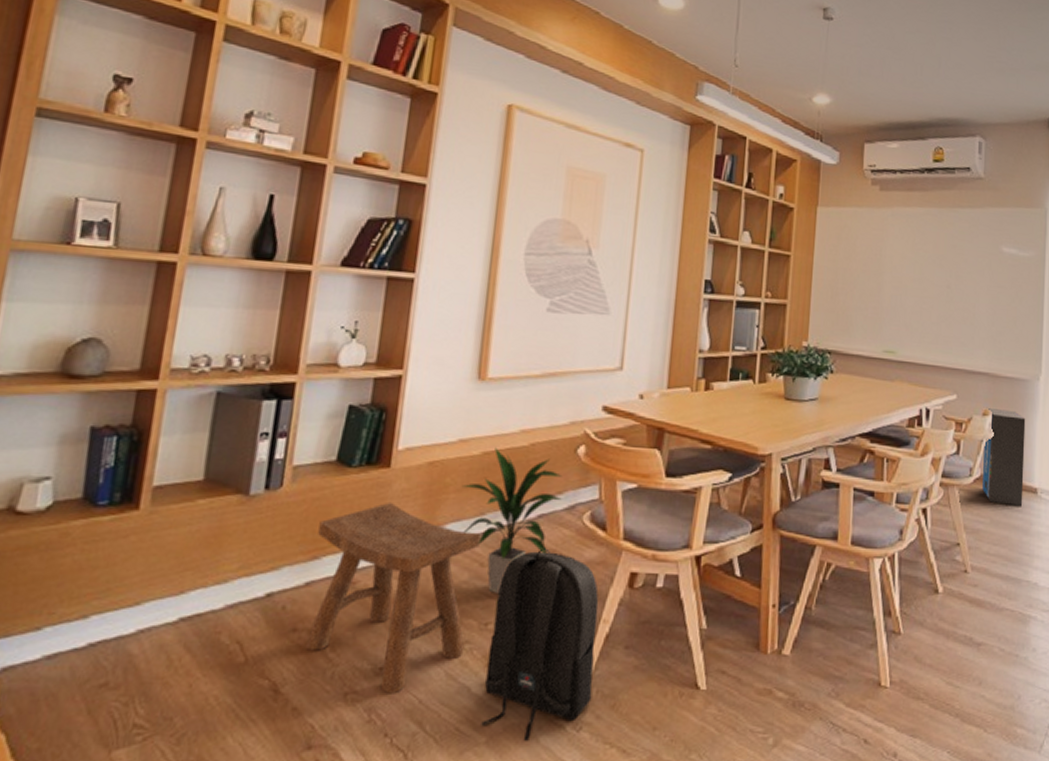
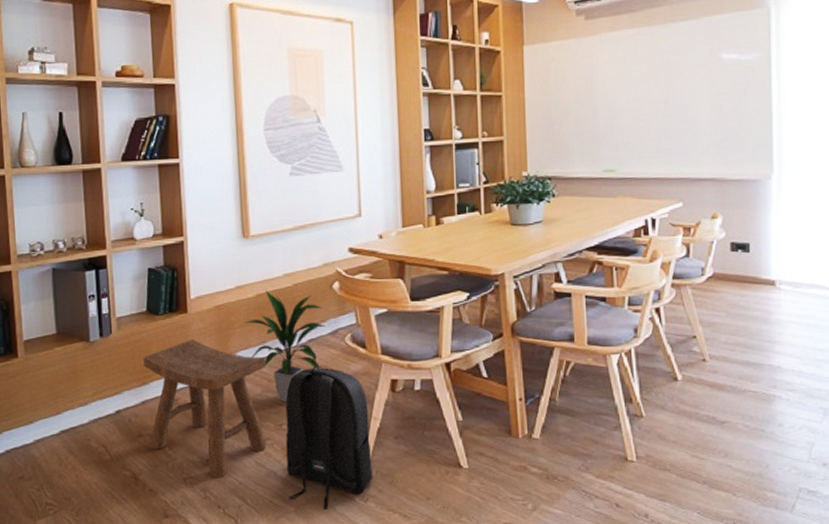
air purifier: present [982,407,1026,507] -> none [715,210,760,299]

